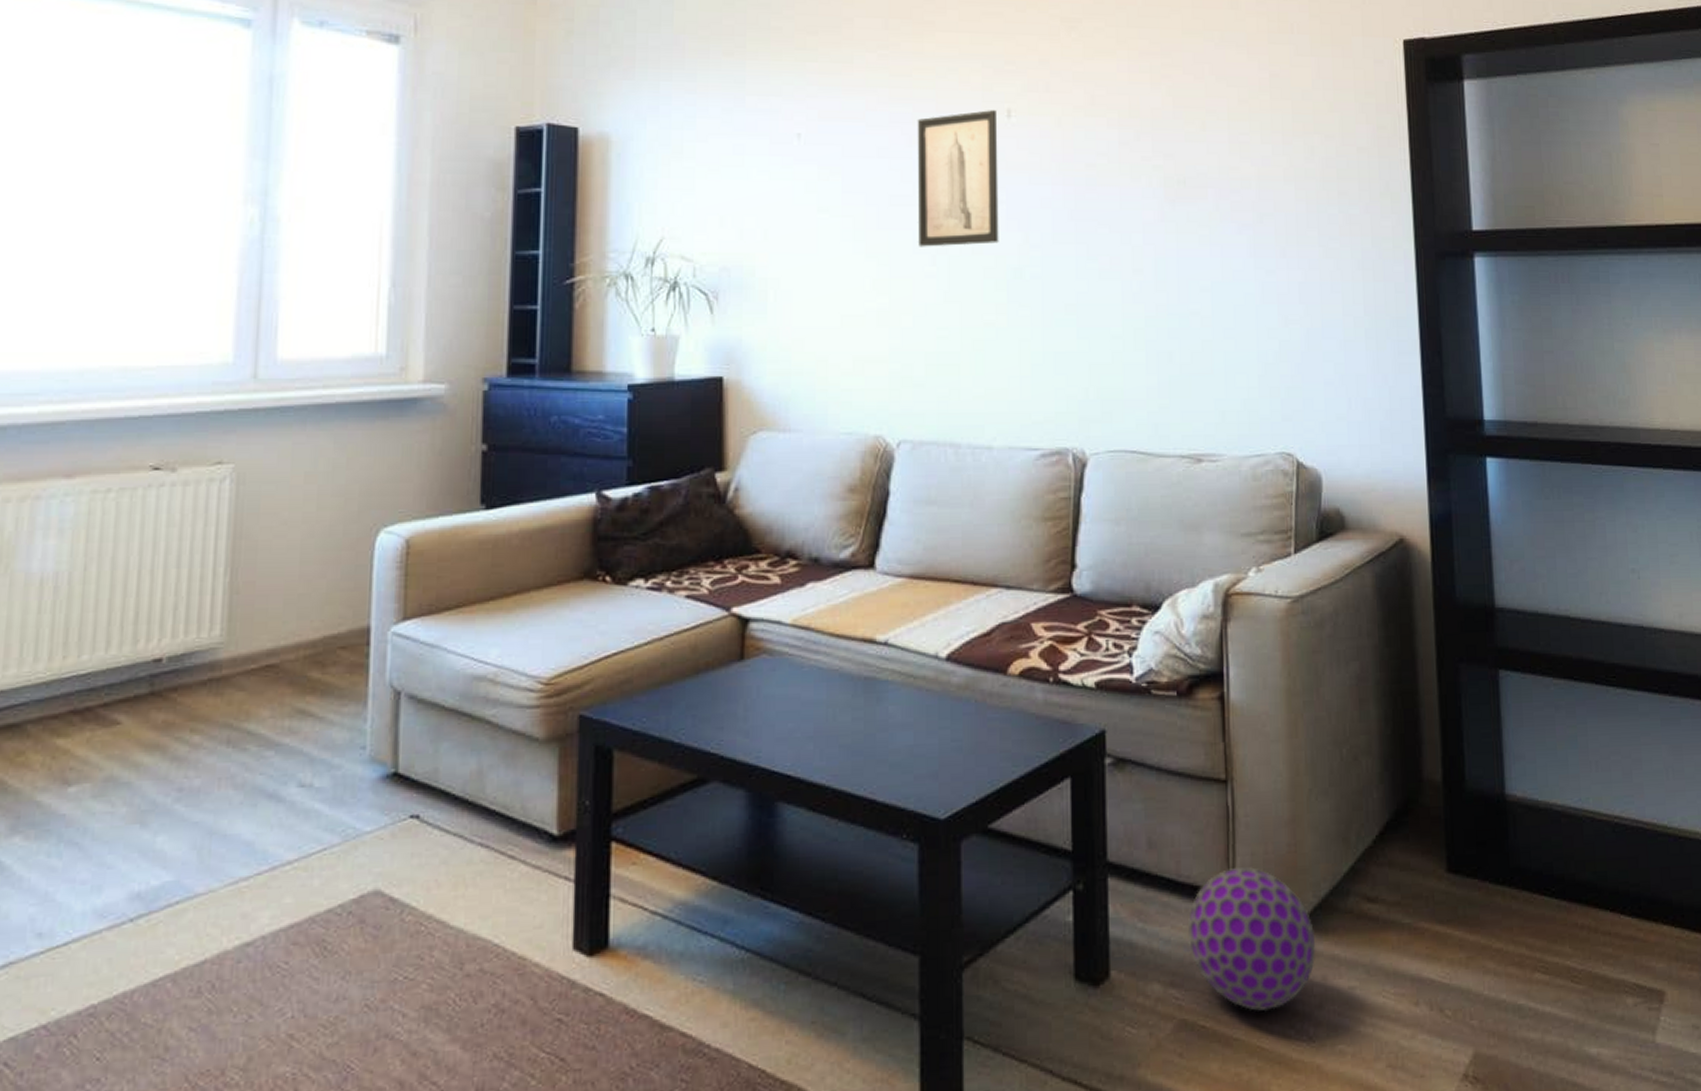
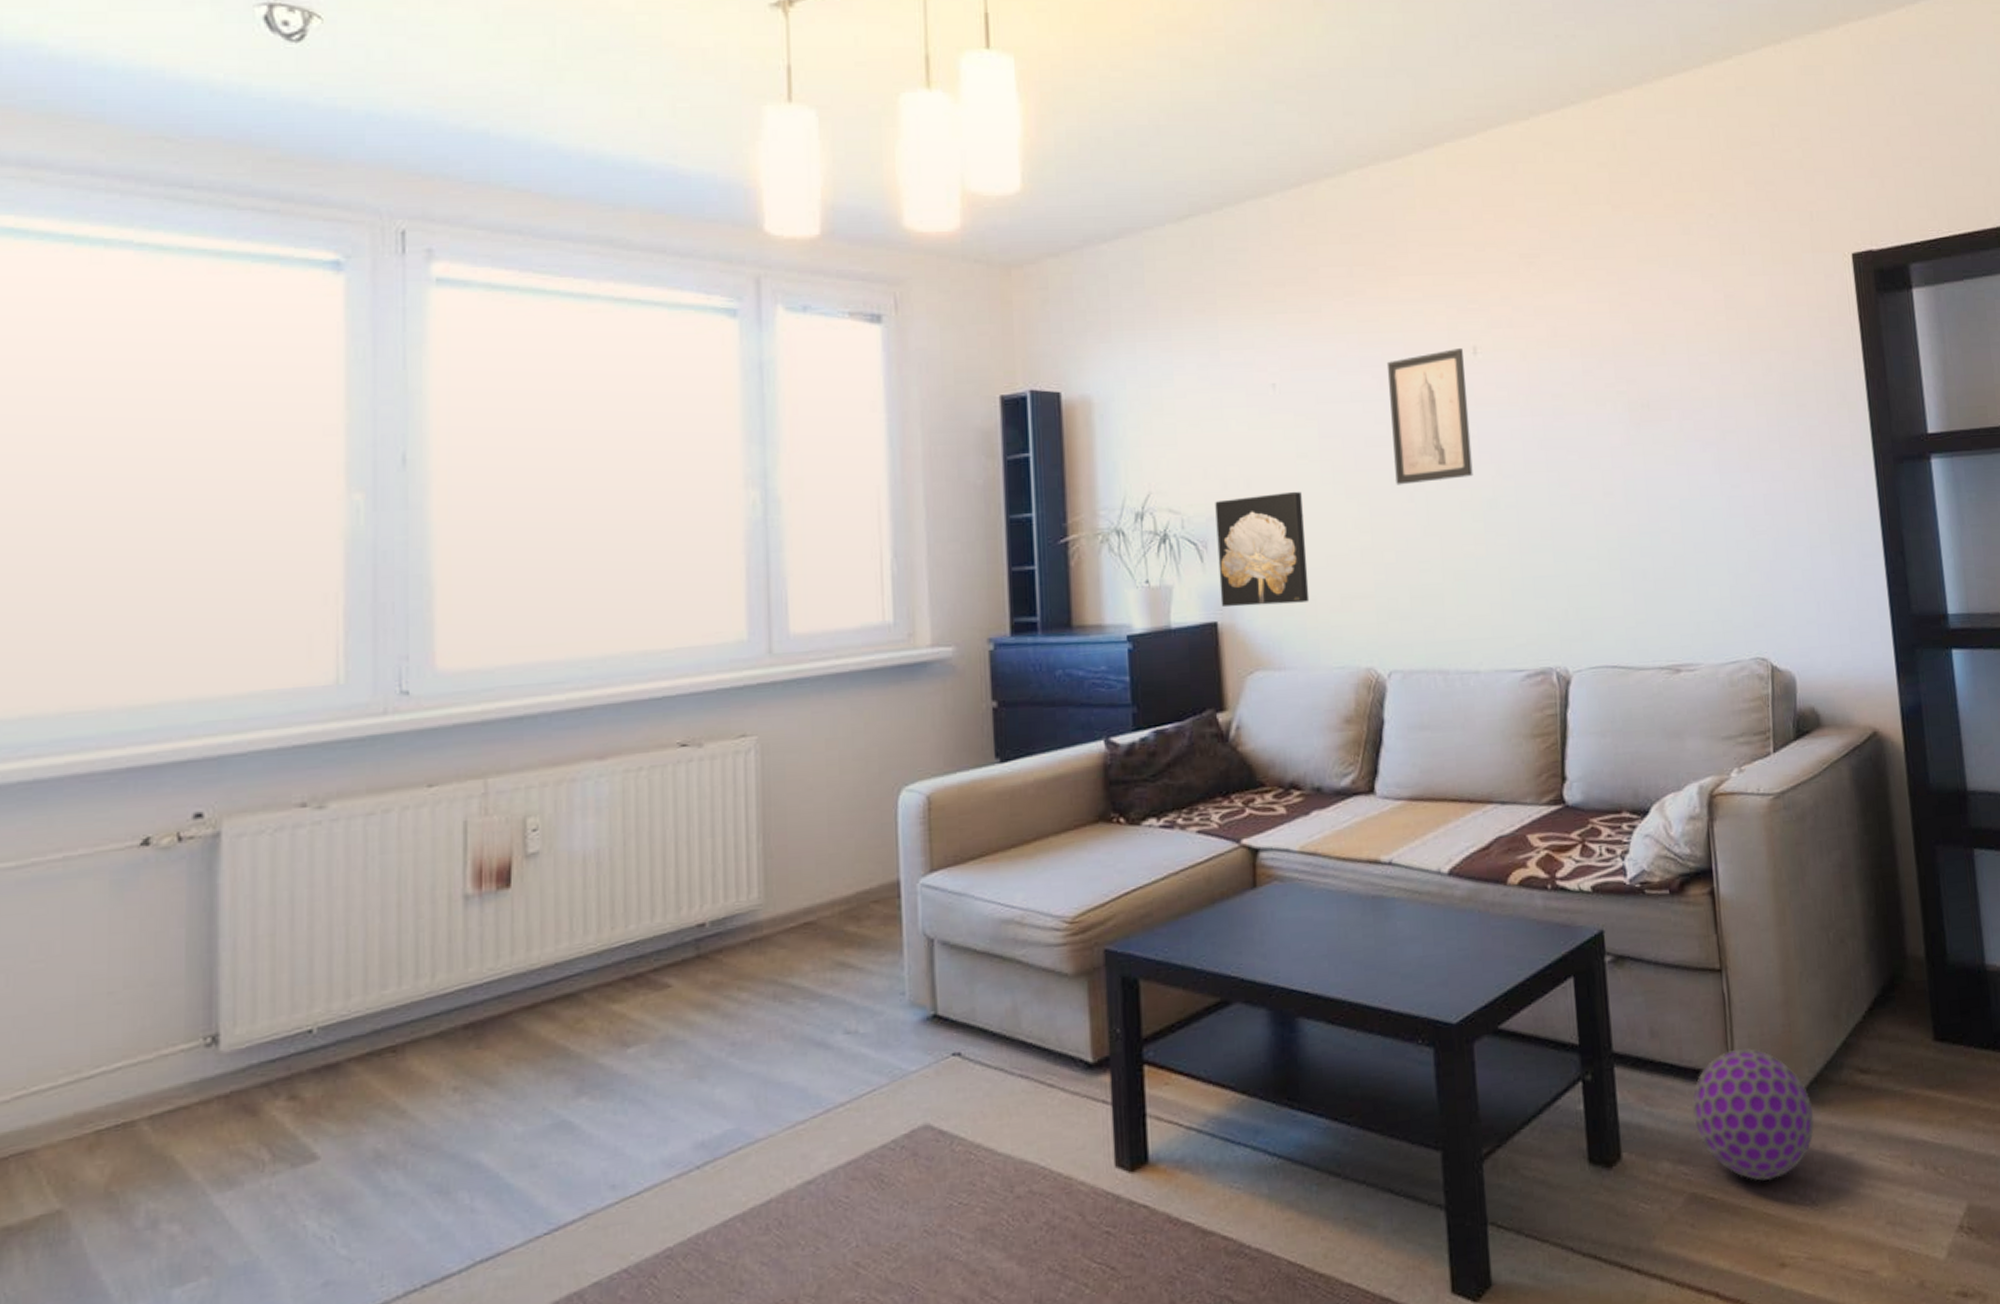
wall art: none [728,246,821,363] -> present [1215,491,1310,607]

